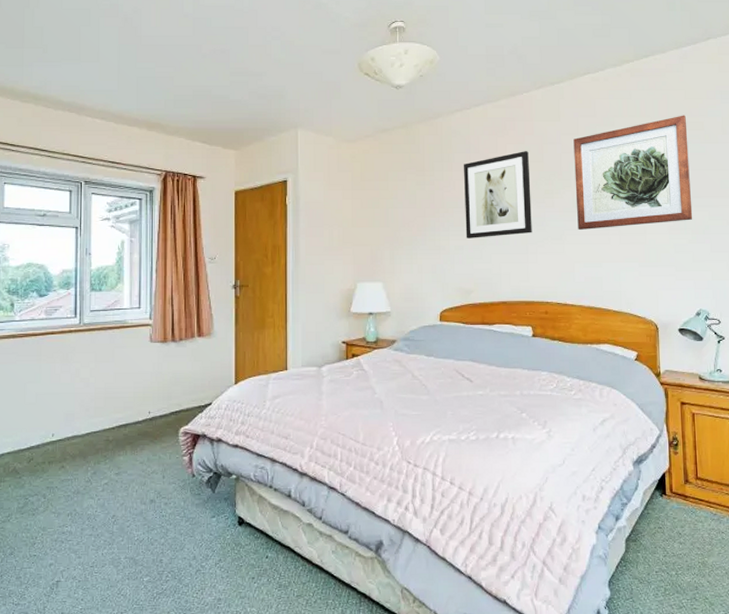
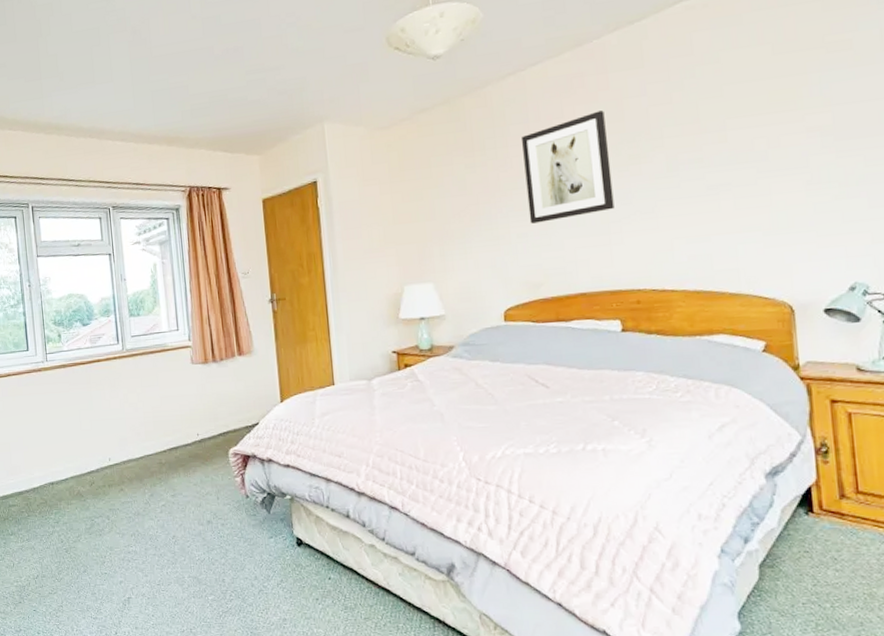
wall art: present [573,115,693,230] -> none [663,33,840,199]

